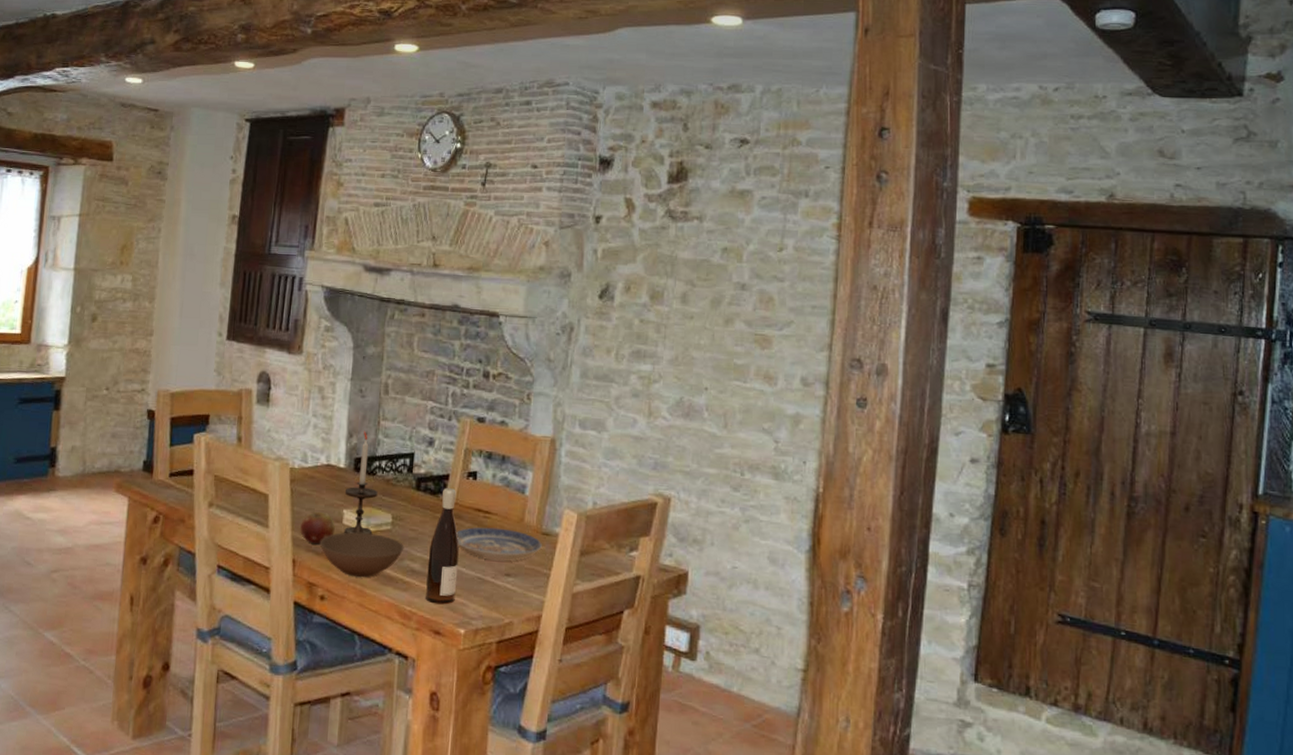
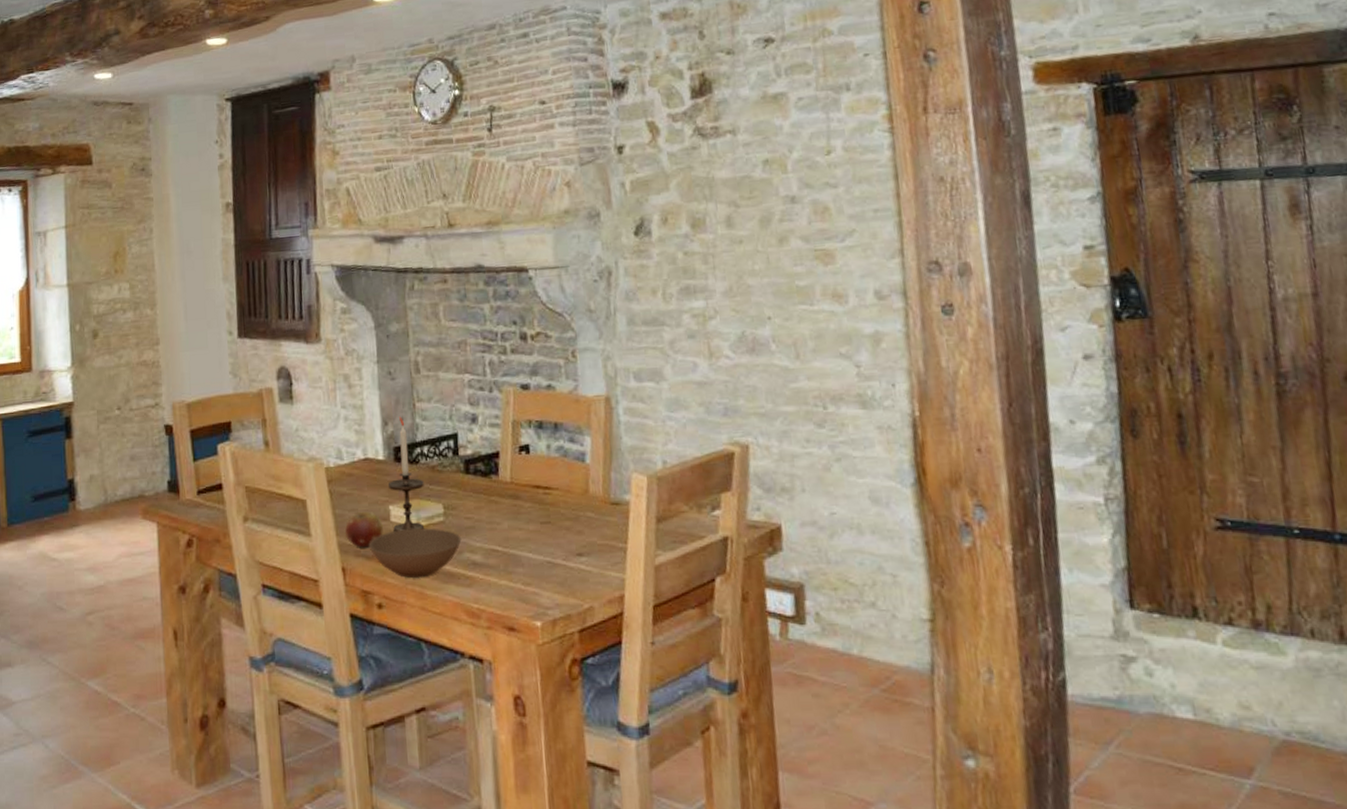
bottle: present [426,488,459,605] -> none [489,467,526,597]
plate: present [456,527,542,561] -> none [516,503,613,541]

